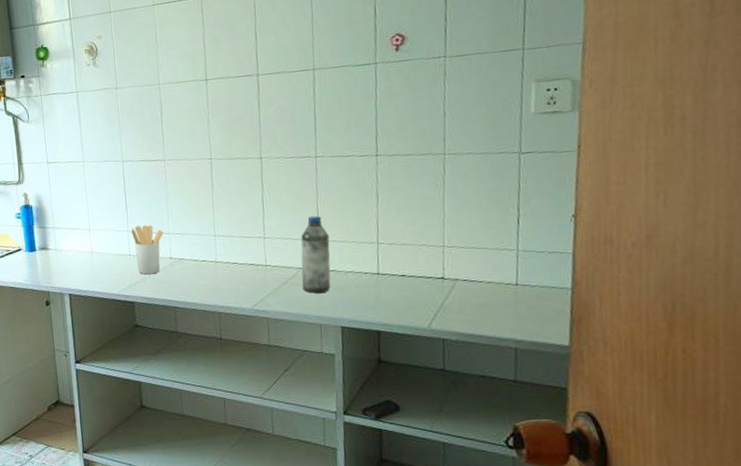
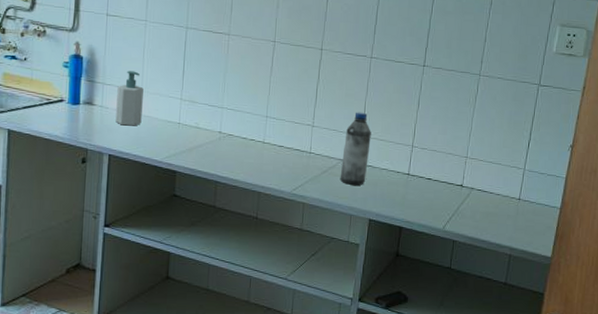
soap bottle: none [67,211,95,265] -> present [115,70,144,126]
utensil holder: present [132,225,164,275] -> none [185,95,217,146]

